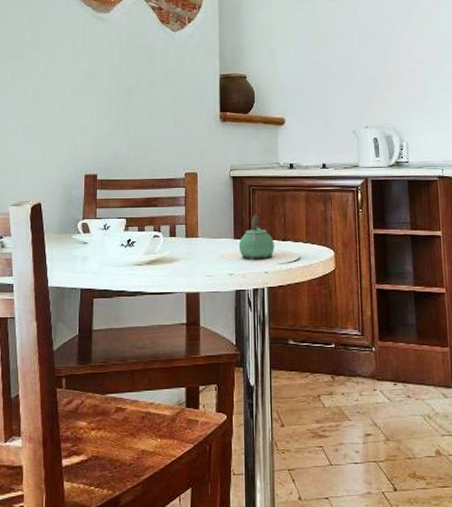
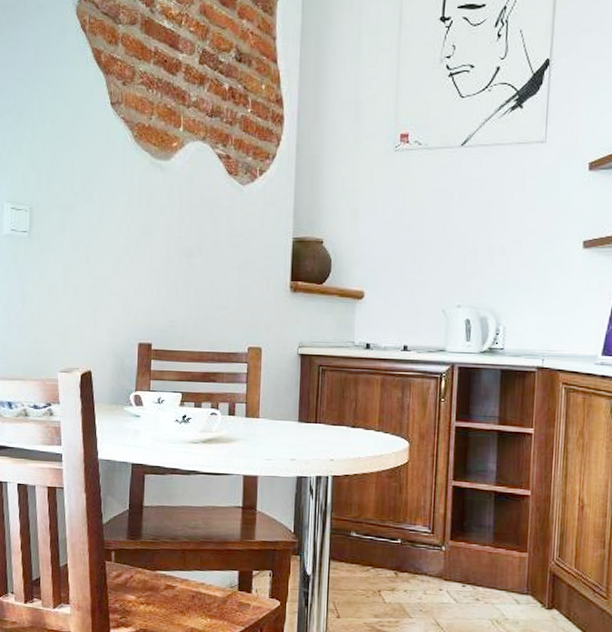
teapot: present [215,215,301,265] -> none [276,398,371,453]

